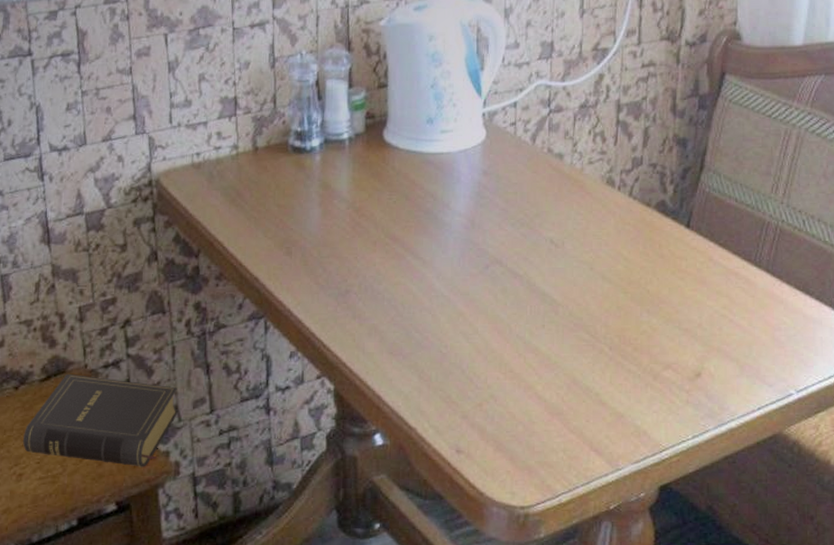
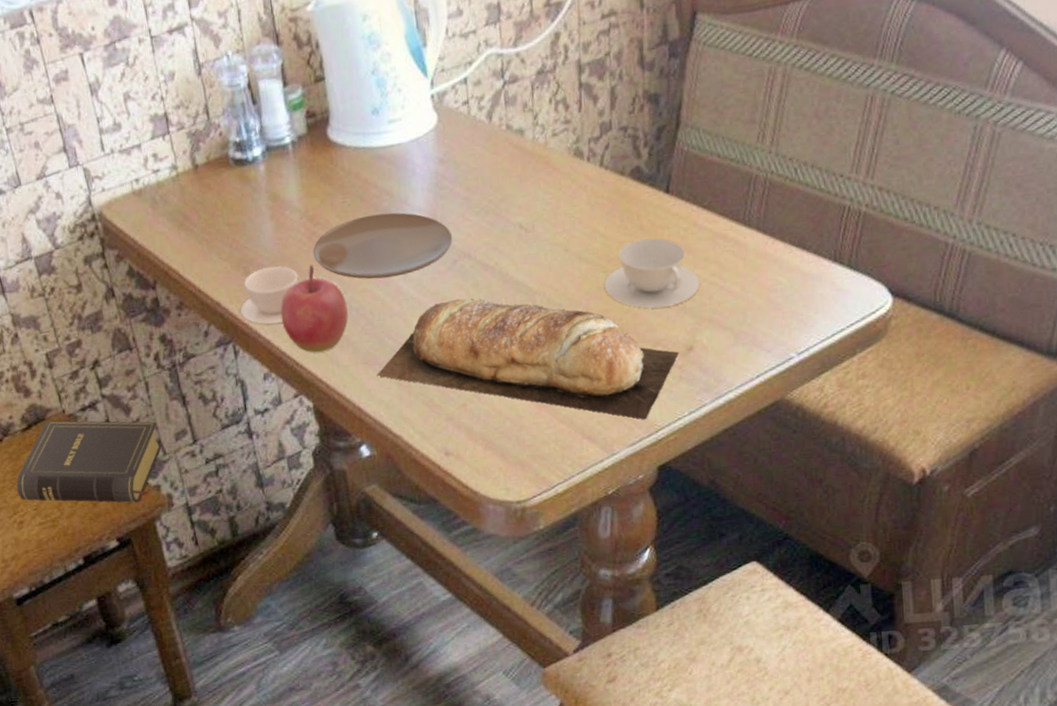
teacup: none [277,250,340,304] -> present [240,266,301,324]
apple: none [315,253,380,337] -> present [280,265,348,353]
plate: none [354,214,487,274] -> present [312,212,452,279]
bread loaf: none [400,301,688,439] -> present [377,298,680,420]
teacup: none [623,266,712,332] -> present [604,238,700,308]

